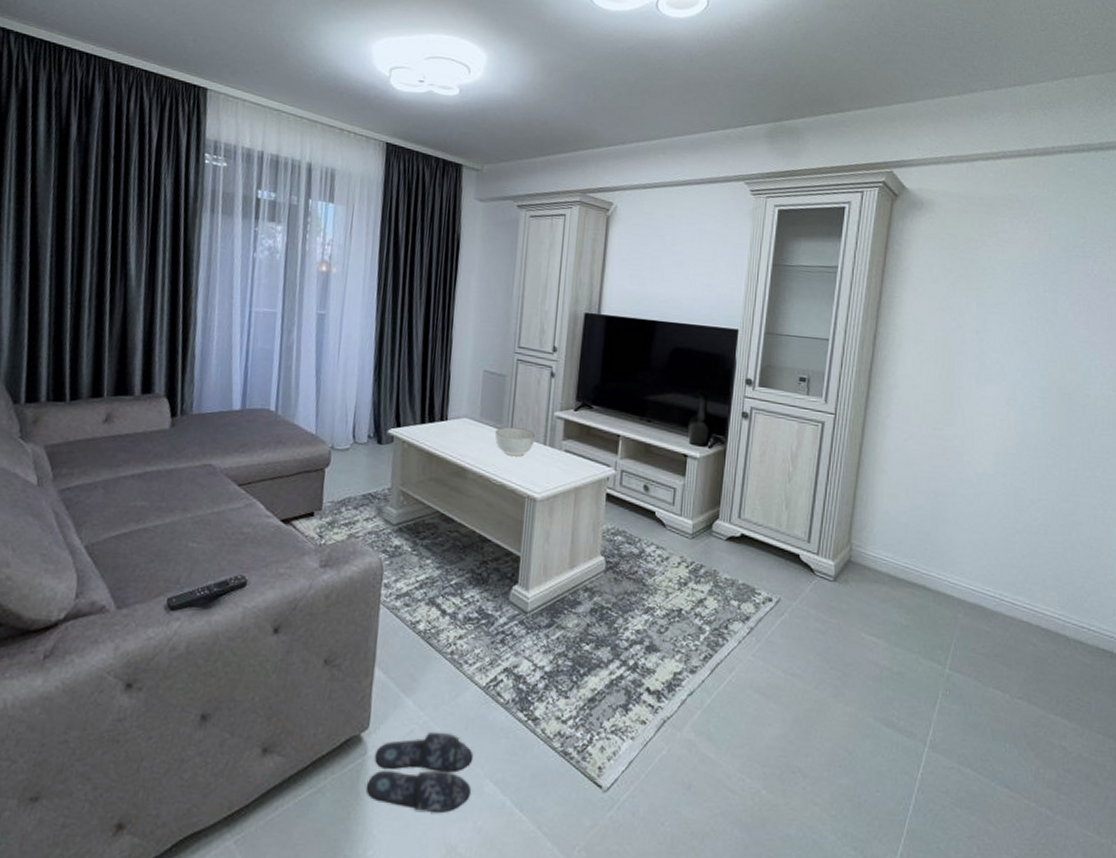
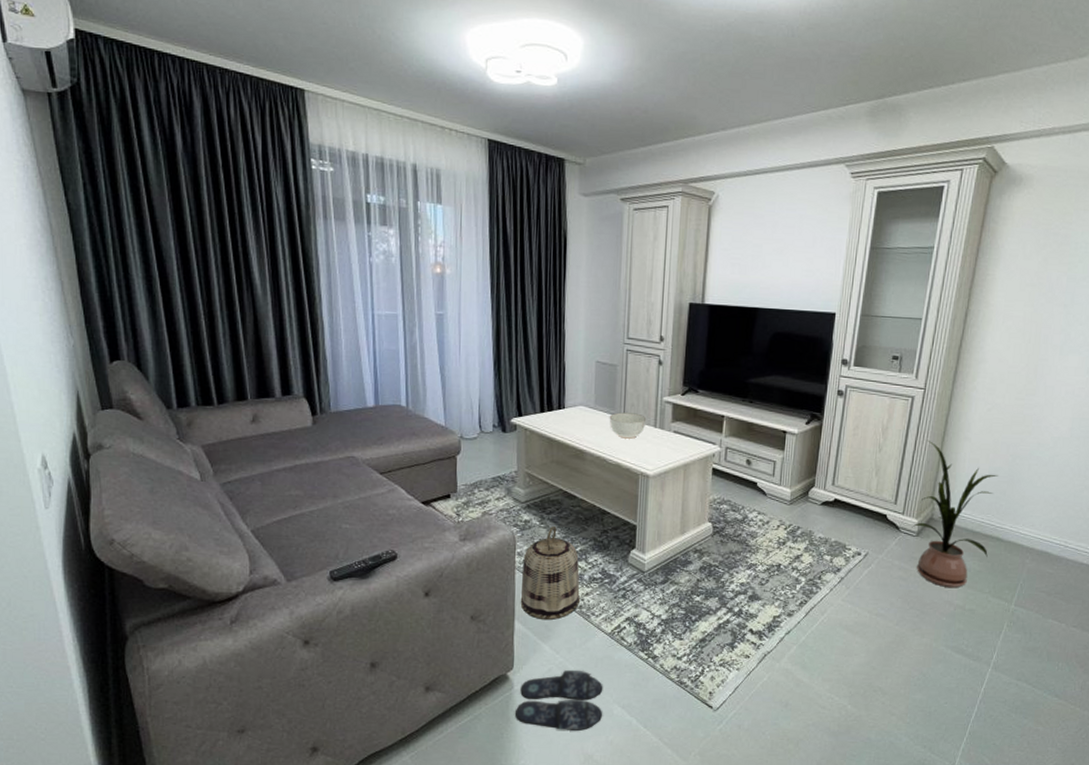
basket: none [382,554,454,667] -> present [520,526,580,620]
decorative vase: present [687,390,714,447] -> none [786,372,811,424]
house plant: none [829,470,921,646] -> present [913,439,999,589]

